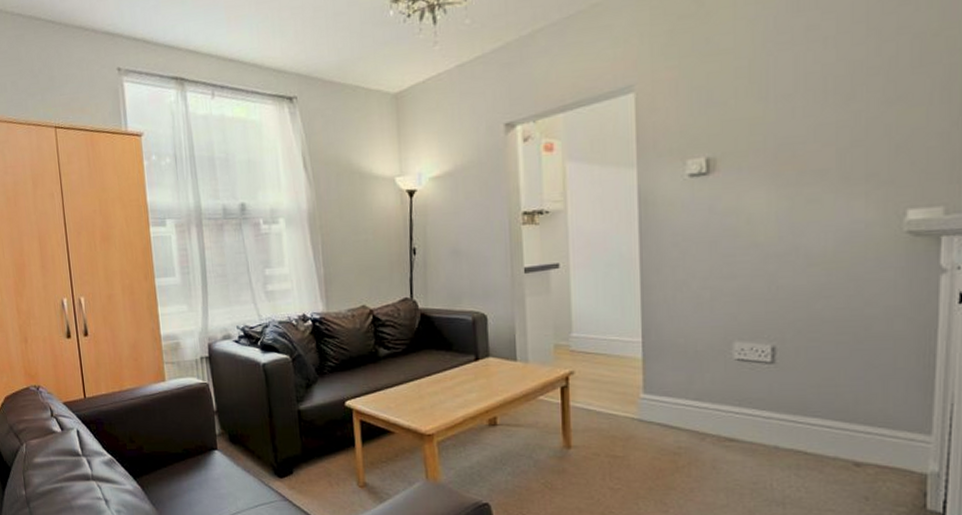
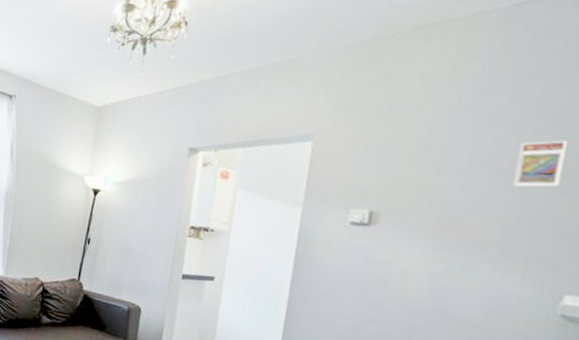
trading card display case: none [841,46,885,105] -> present [513,140,568,188]

